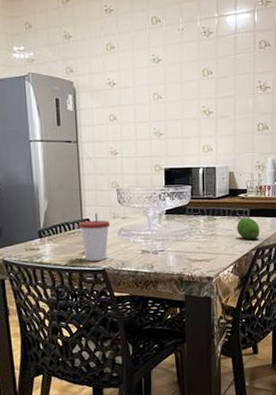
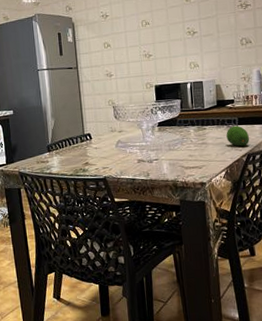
cup: present [79,213,110,261] -> none [81,128,109,171]

